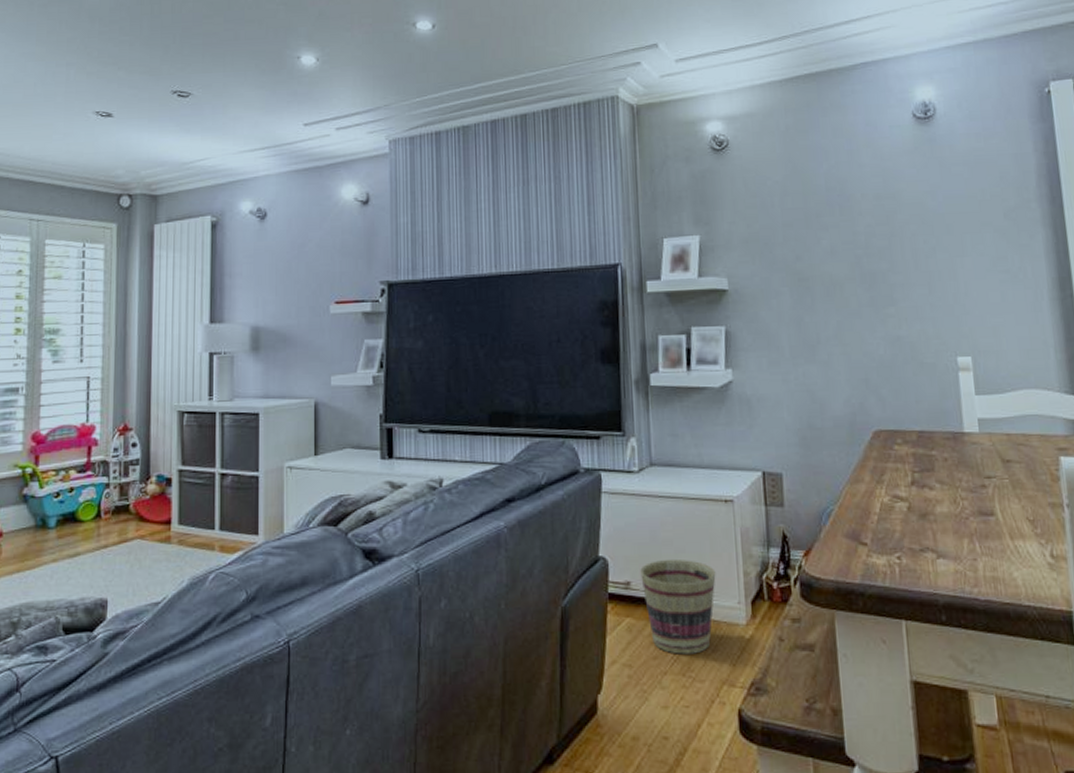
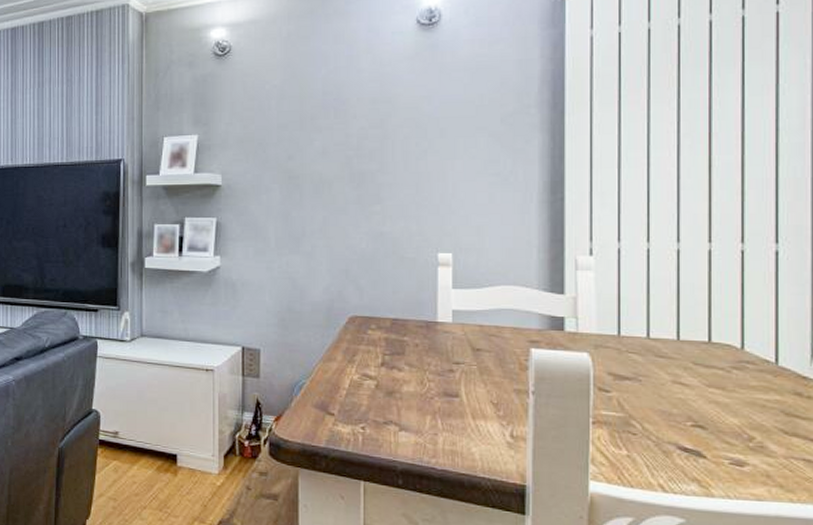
basket: present [640,560,716,654] -> none [128,416,194,494]

